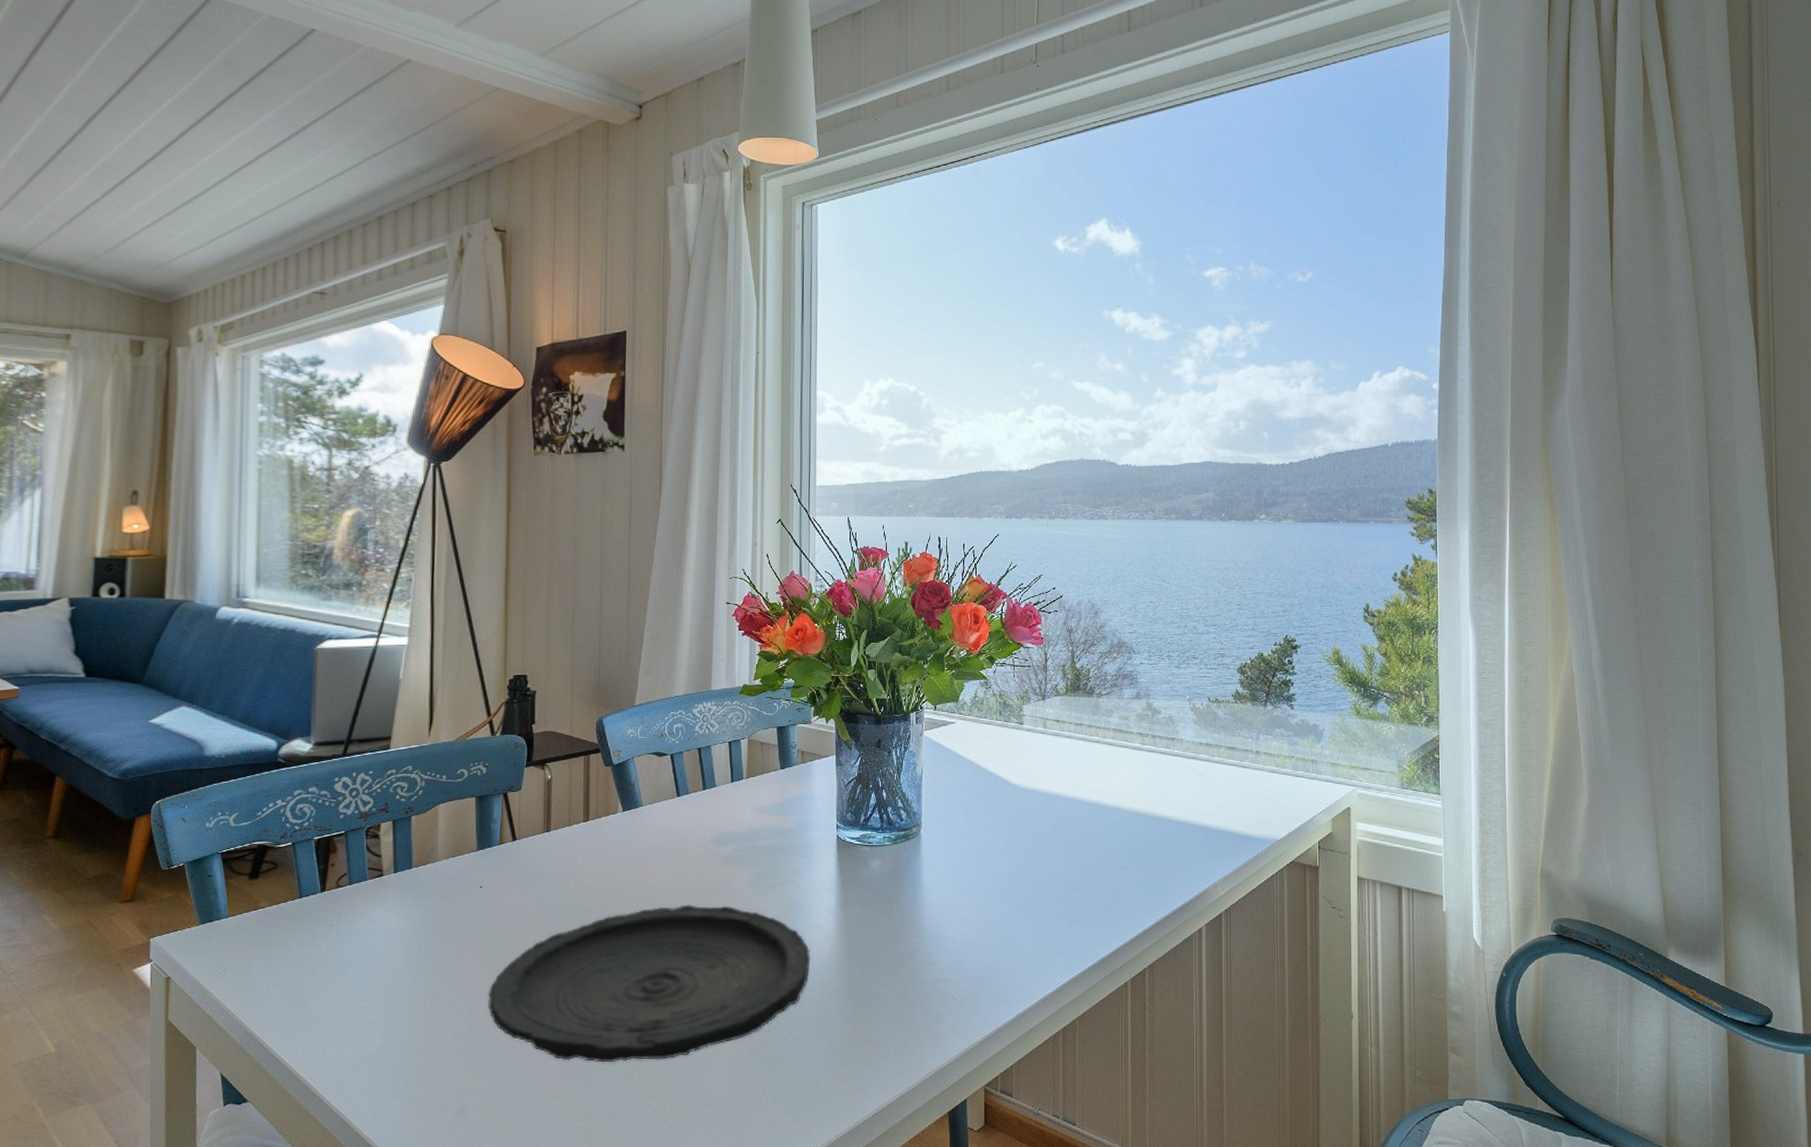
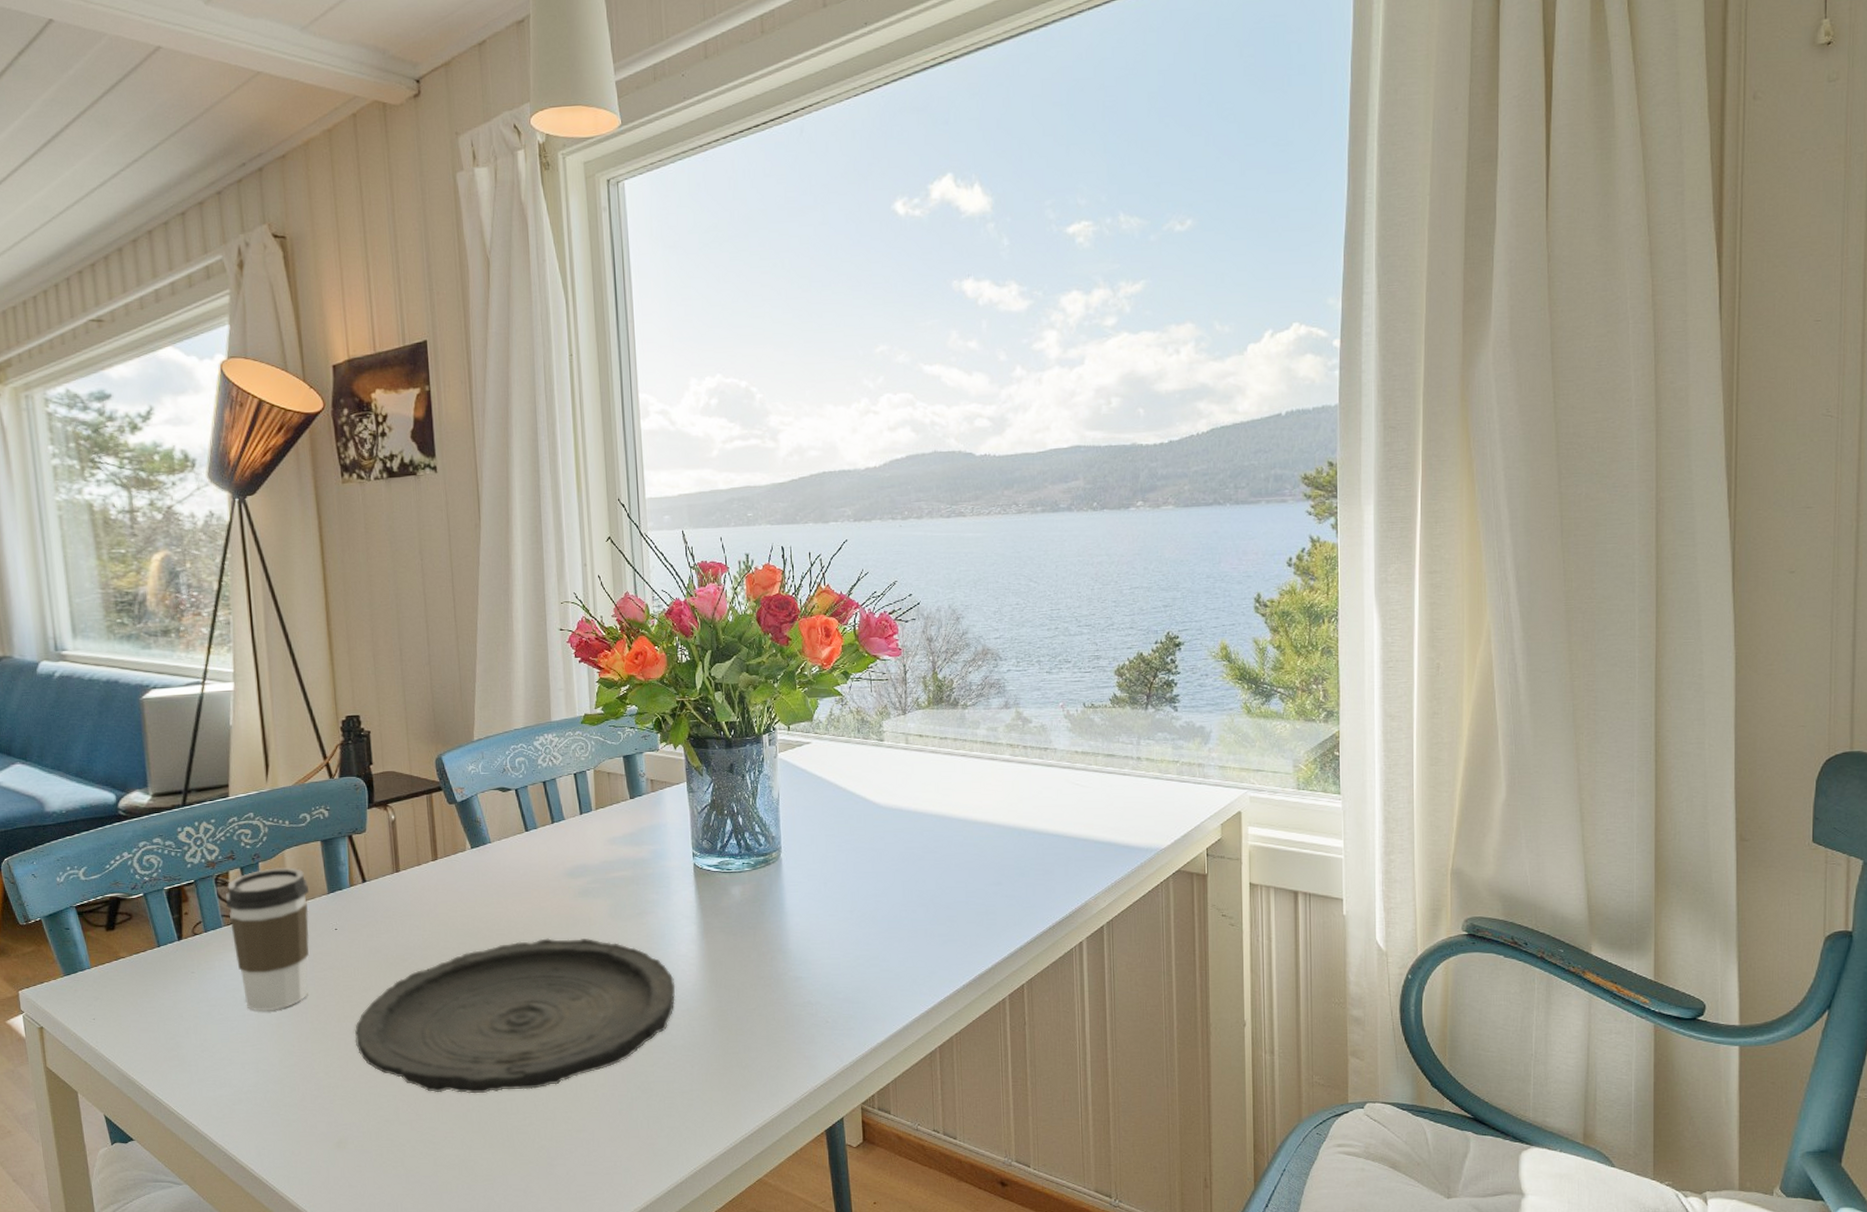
coffee cup: none [373,822,458,968] -> present [225,867,310,1010]

